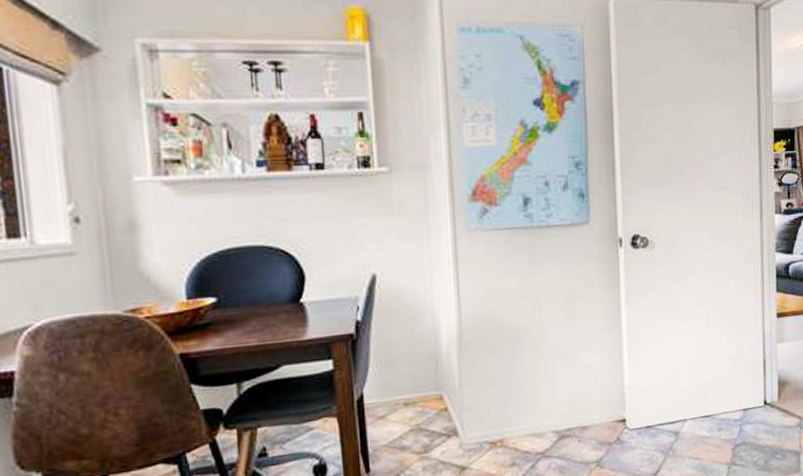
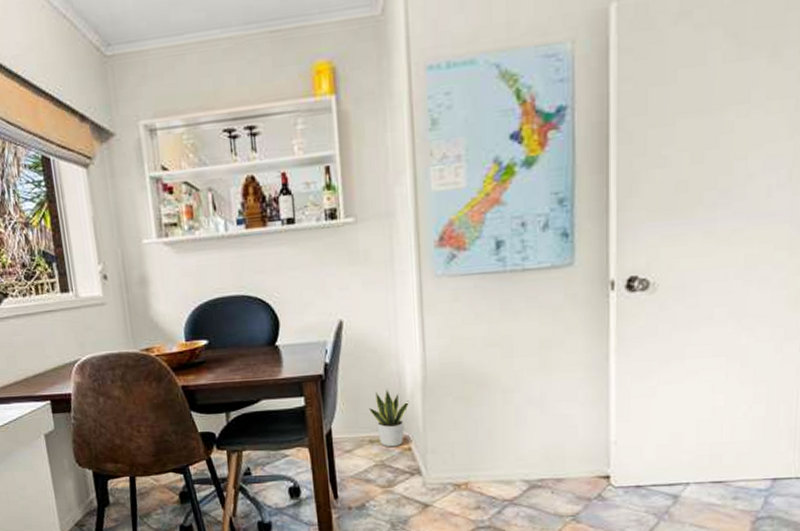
potted plant: none [404,346,446,409] -> present [369,389,410,448]

